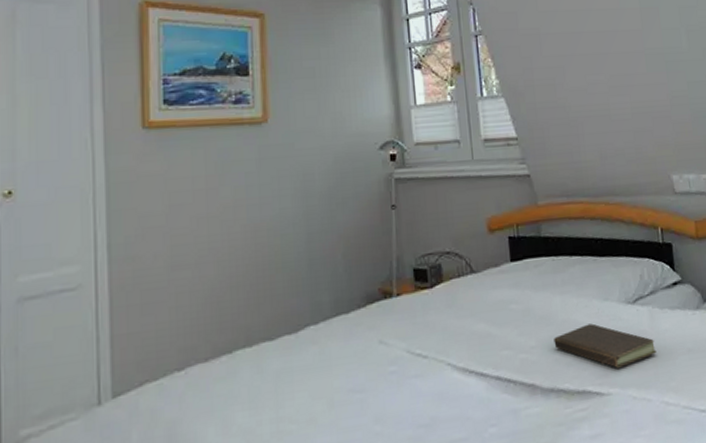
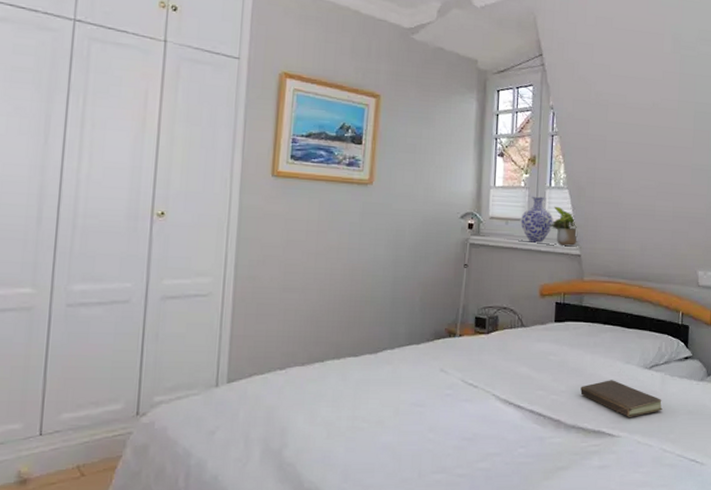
vase: none [452,110,492,168] -> present [520,196,553,243]
potted plant: none [486,119,524,168] -> present [548,206,578,247]

